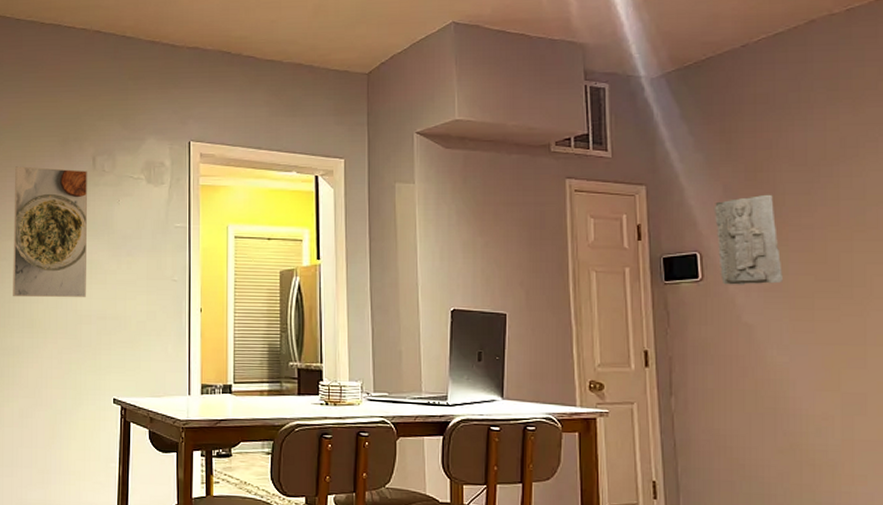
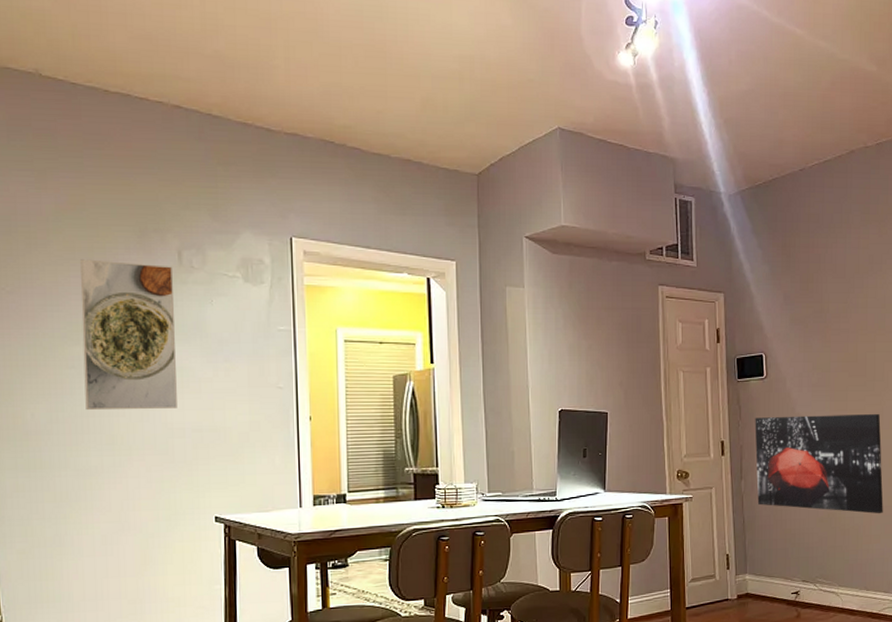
wall art: none [687,325,871,450] -> present [755,413,883,514]
relief sculpture: present [713,194,783,285] -> none [776,302,826,381]

